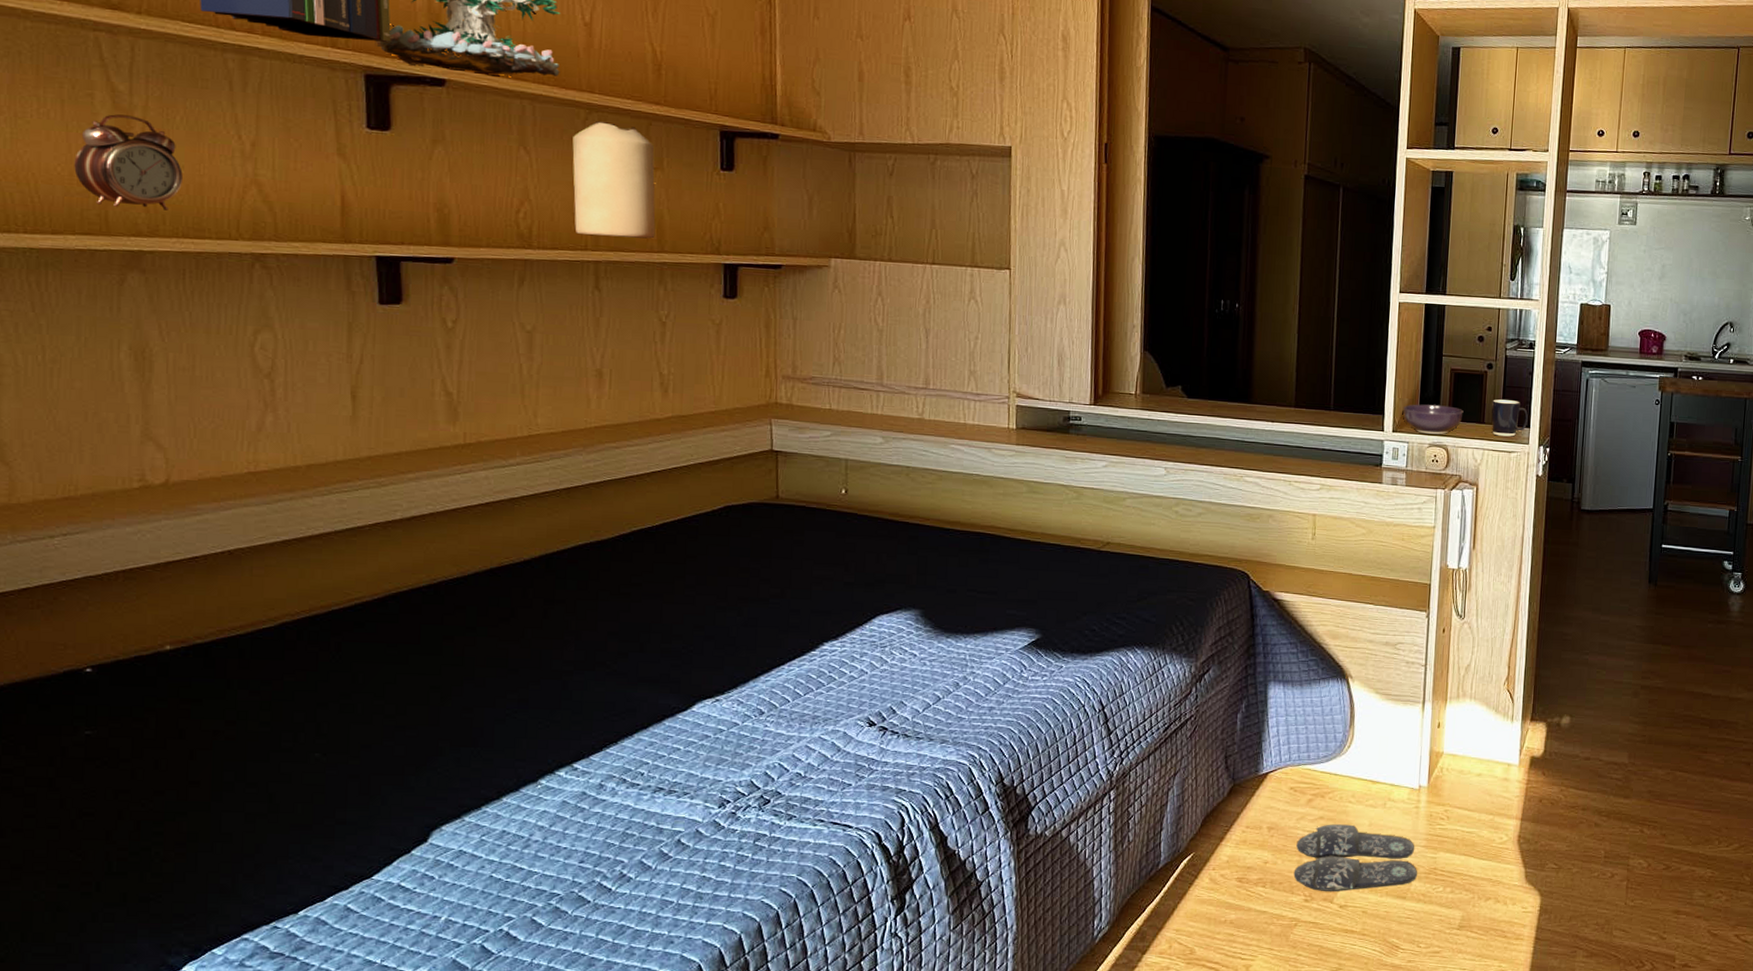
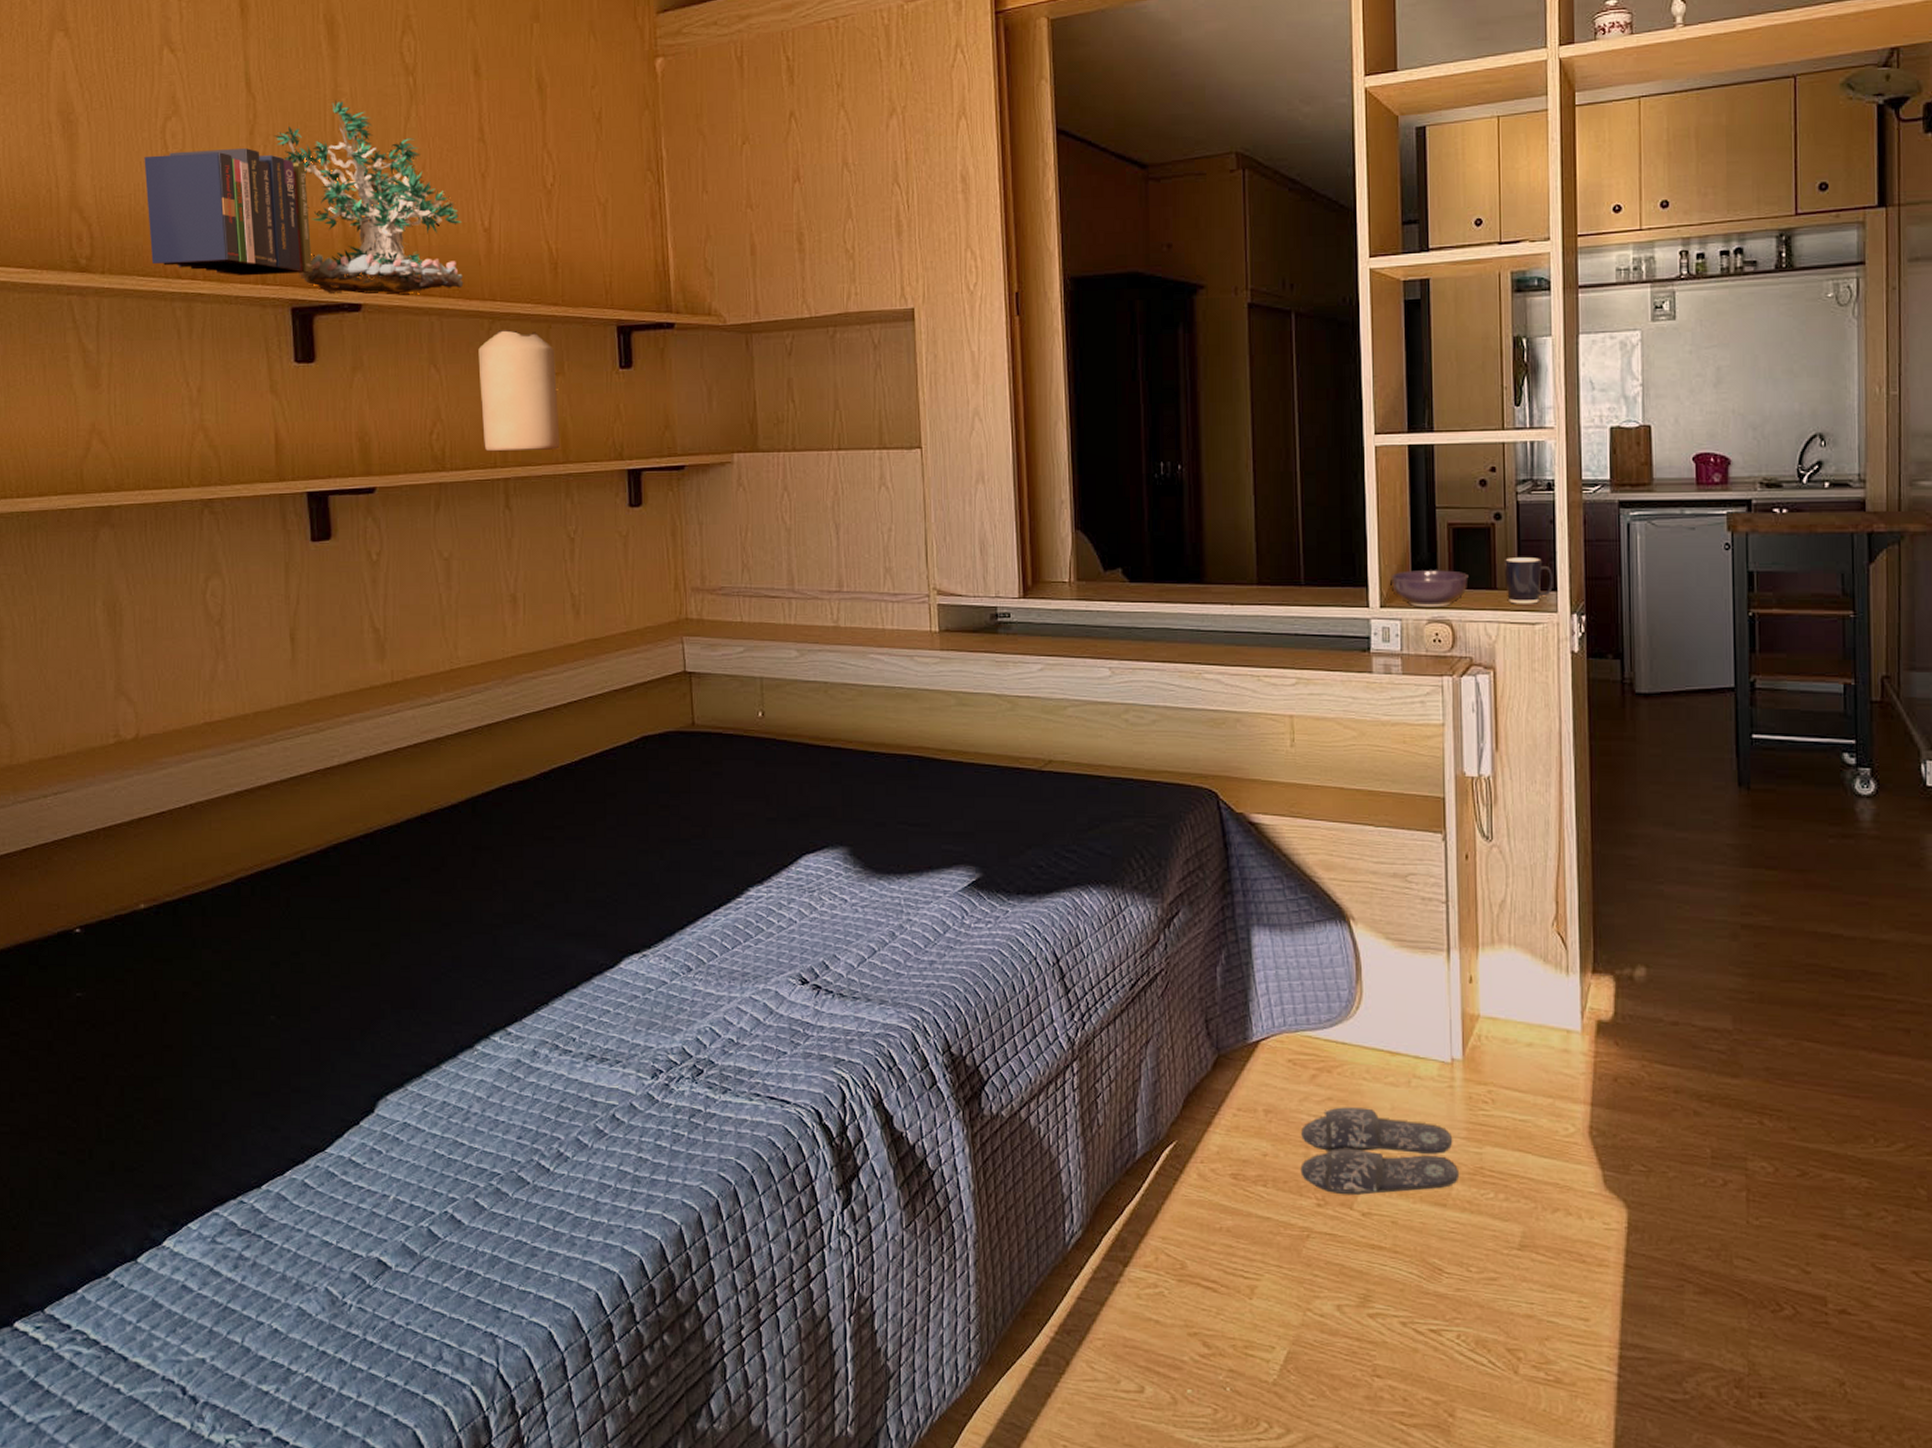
alarm clock: present [74,114,183,211] -> none [55,373,142,465]

